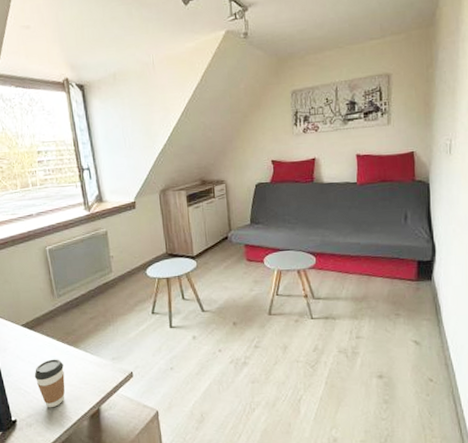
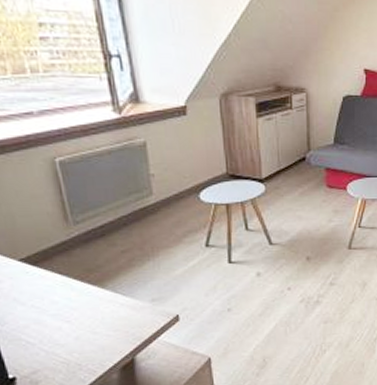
coffee cup: present [34,359,65,408] -> none [40,301,87,361]

